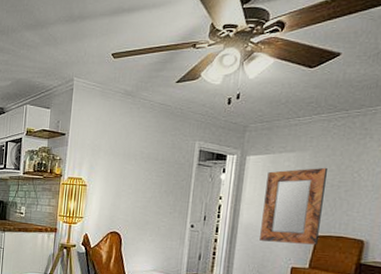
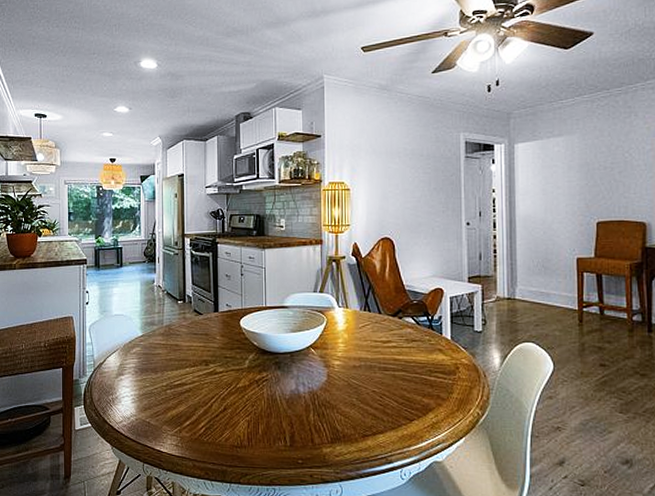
home mirror: present [260,167,327,245] -> none [539,149,599,233]

